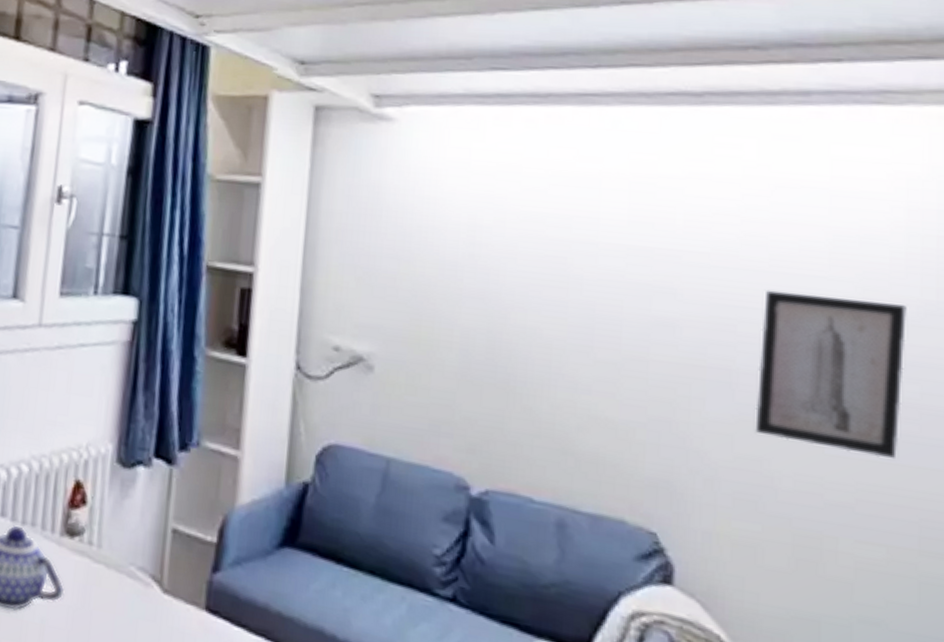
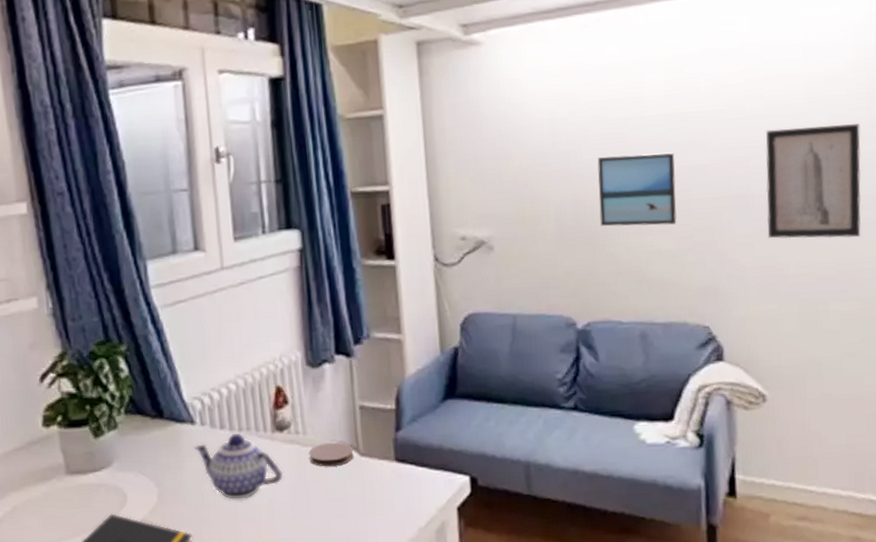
coaster: none [99,564,156,598] -> present [308,442,354,467]
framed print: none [519,283,633,389] -> present [597,152,677,227]

